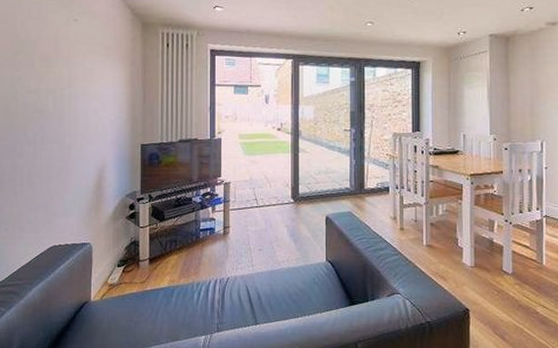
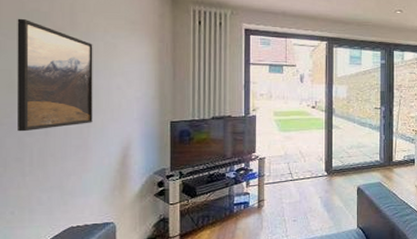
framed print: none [10,48,74,154] -> present [16,18,93,132]

